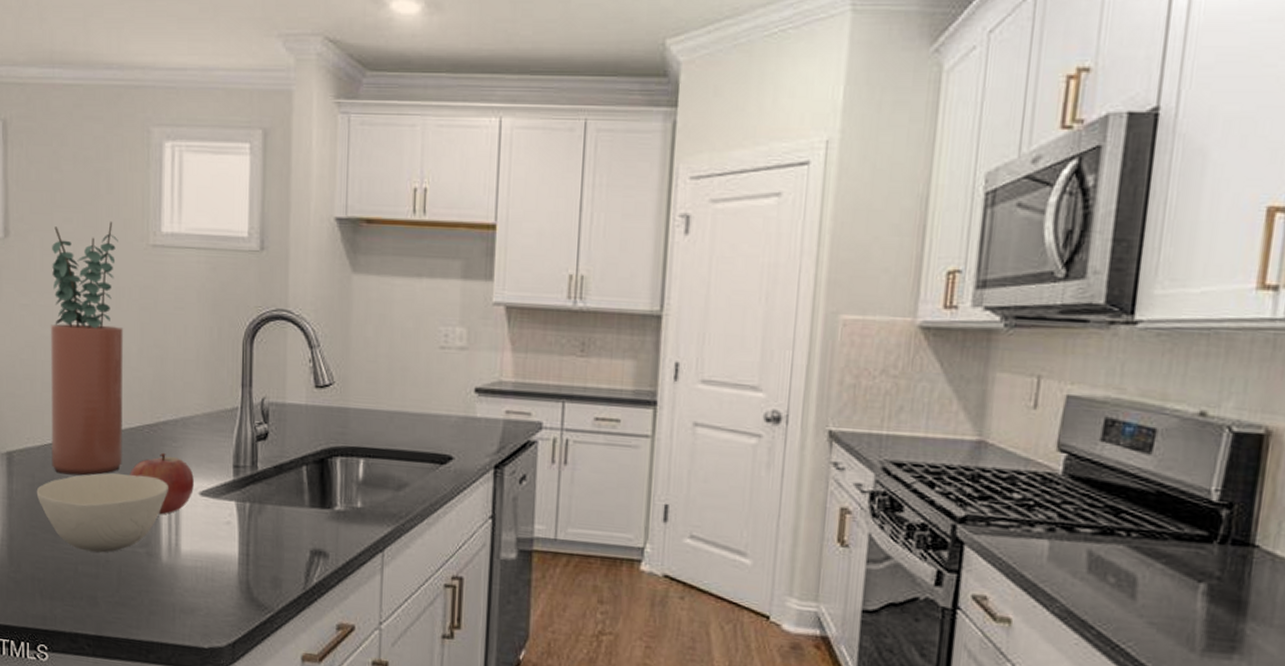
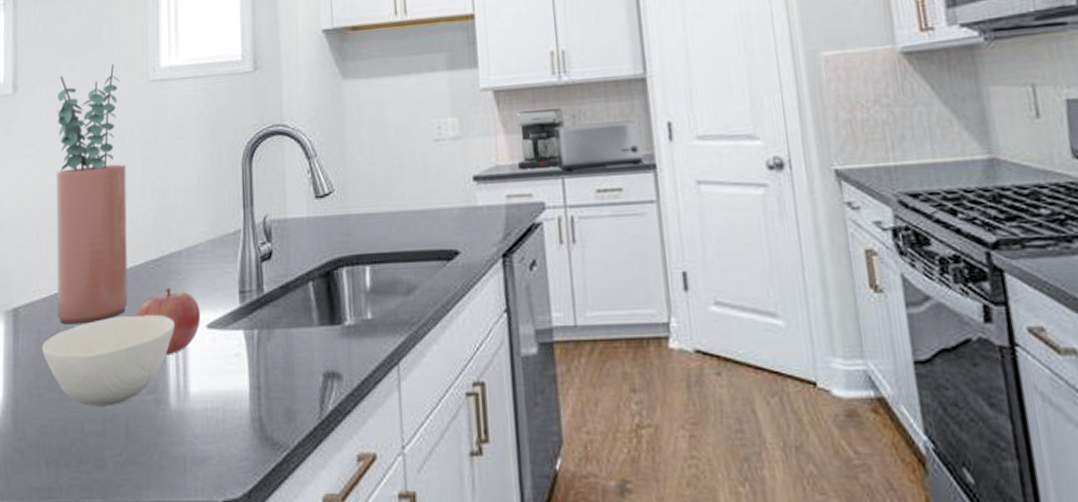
coffee maker: none [520,331,574,390] -> present [516,107,565,169]
toaster: none [559,351,648,399] -> present [553,120,644,171]

